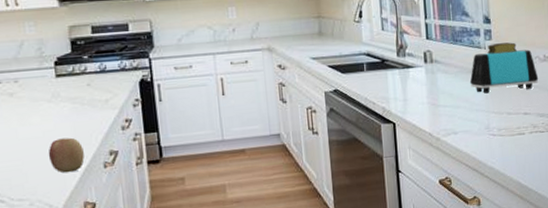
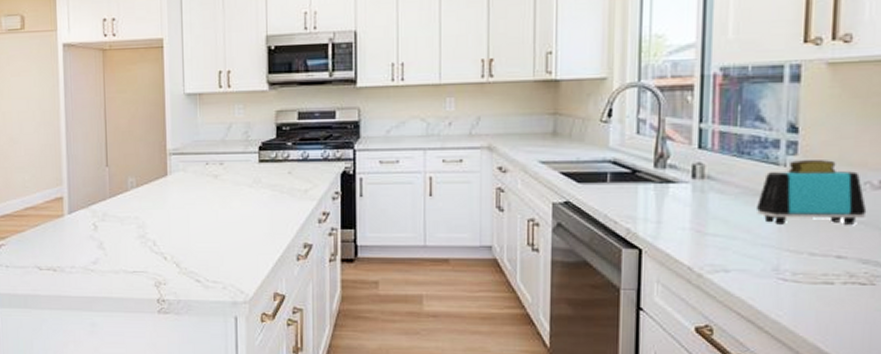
apple: present [48,137,85,173] -> none [244,225,278,261]

